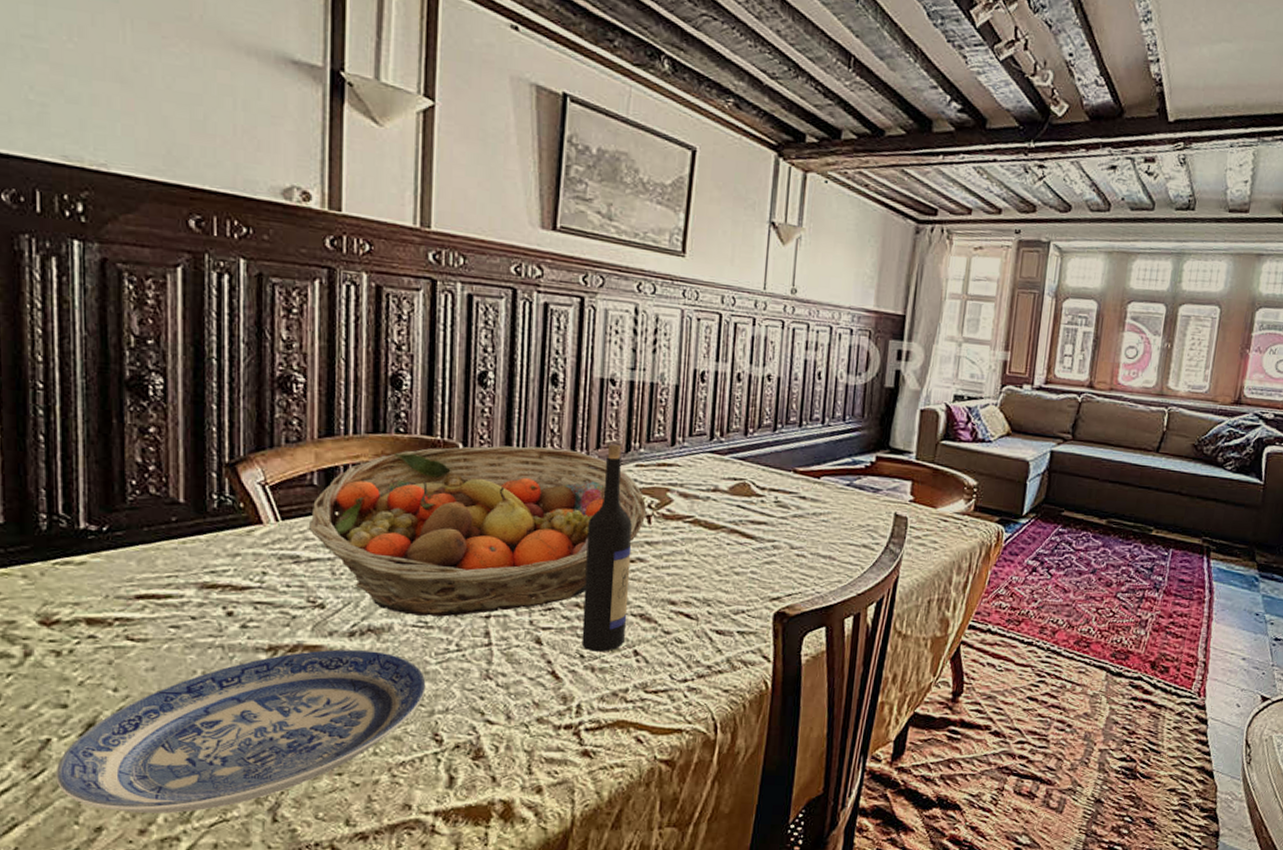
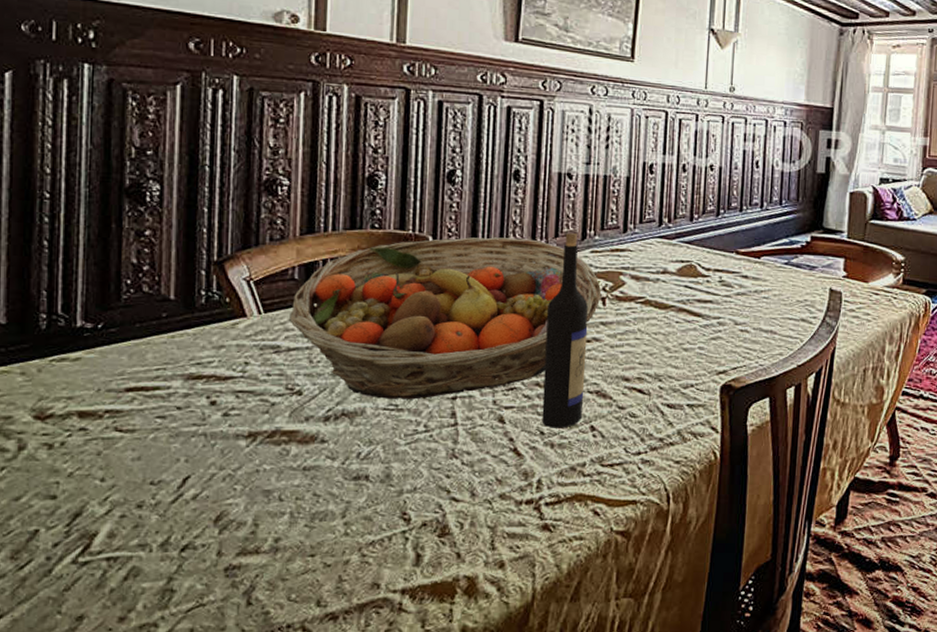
plate: present [55,649,426,813] -> none [42,434,395,600]

